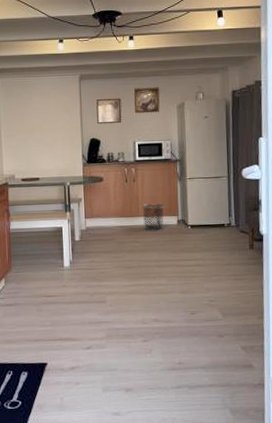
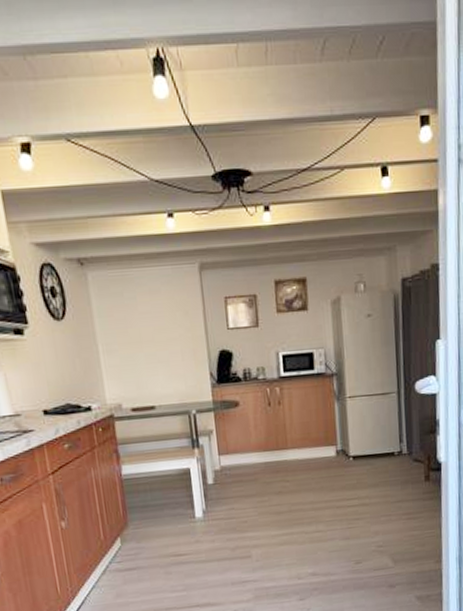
waste bin: present [142,203,165,232] -> none [291,431,320,468]

